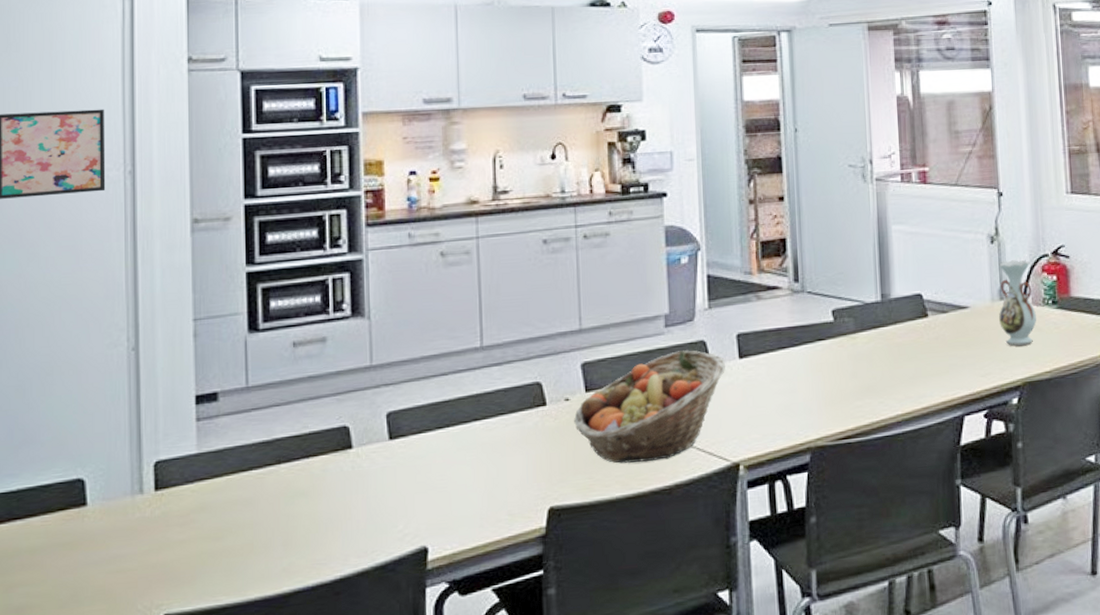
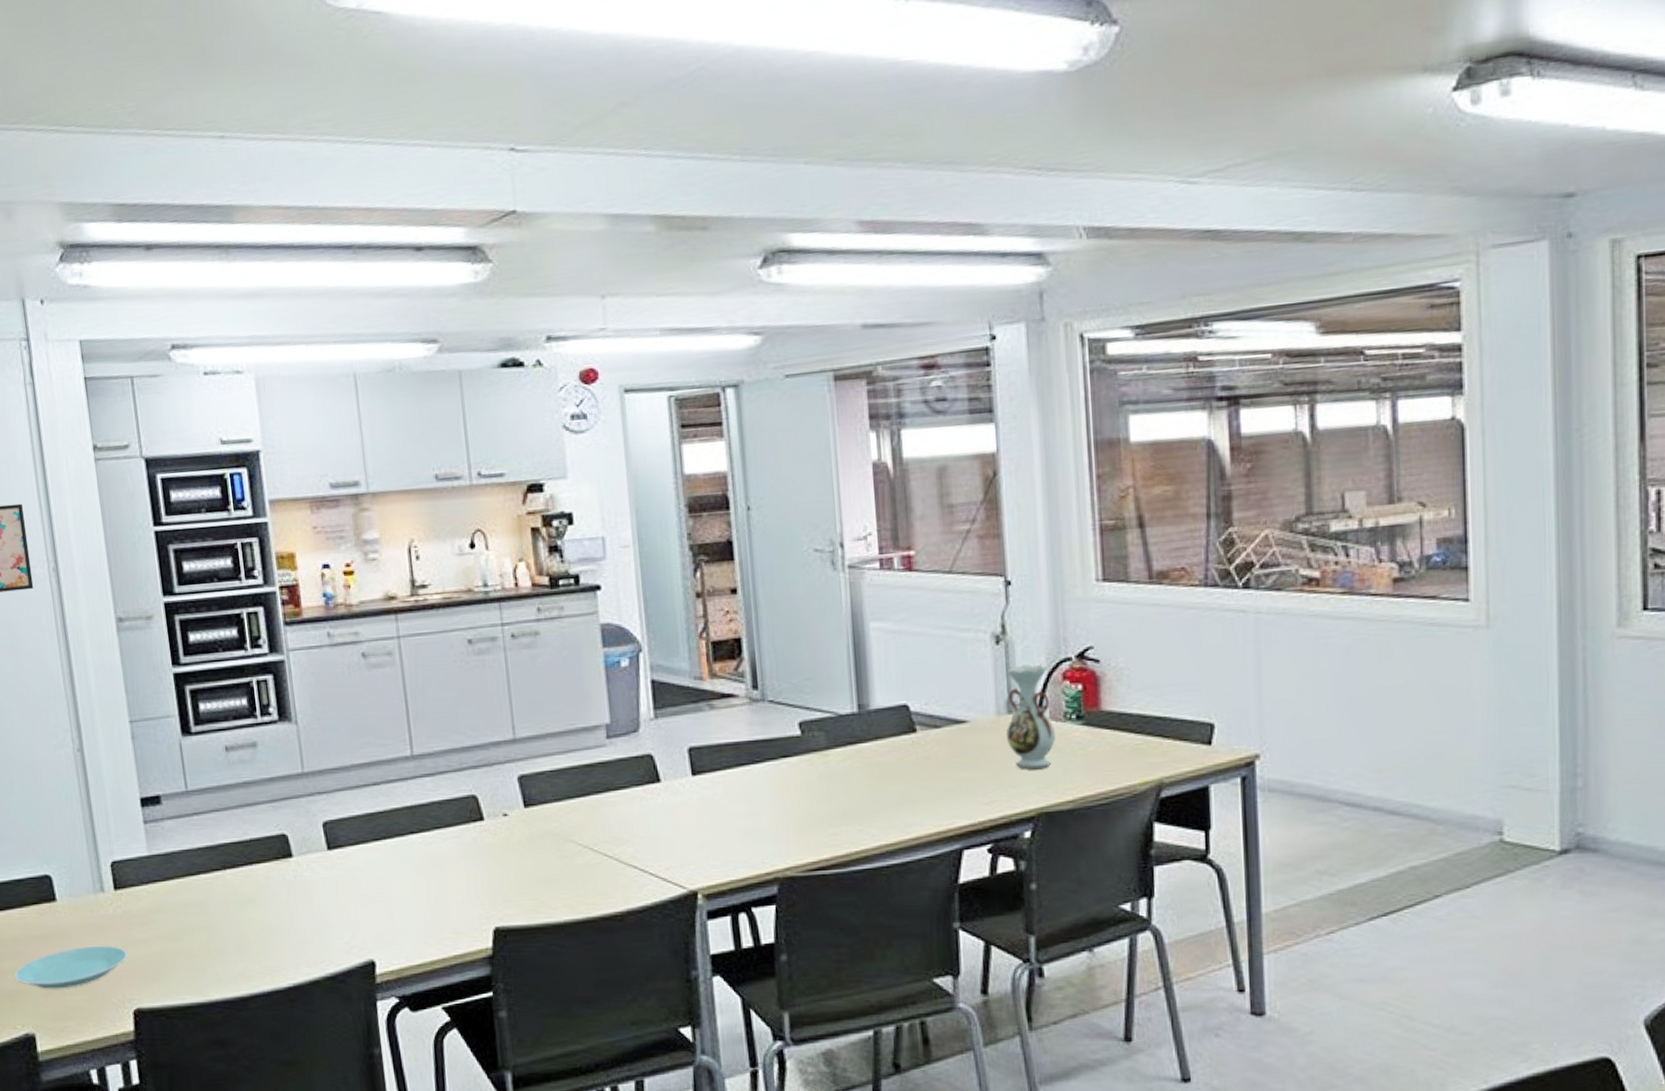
plate: none [26,549,162,601] -> present [14,945,128,989]
fruit basket: present [573,350,726,463] -> none [513,764,678,886]

